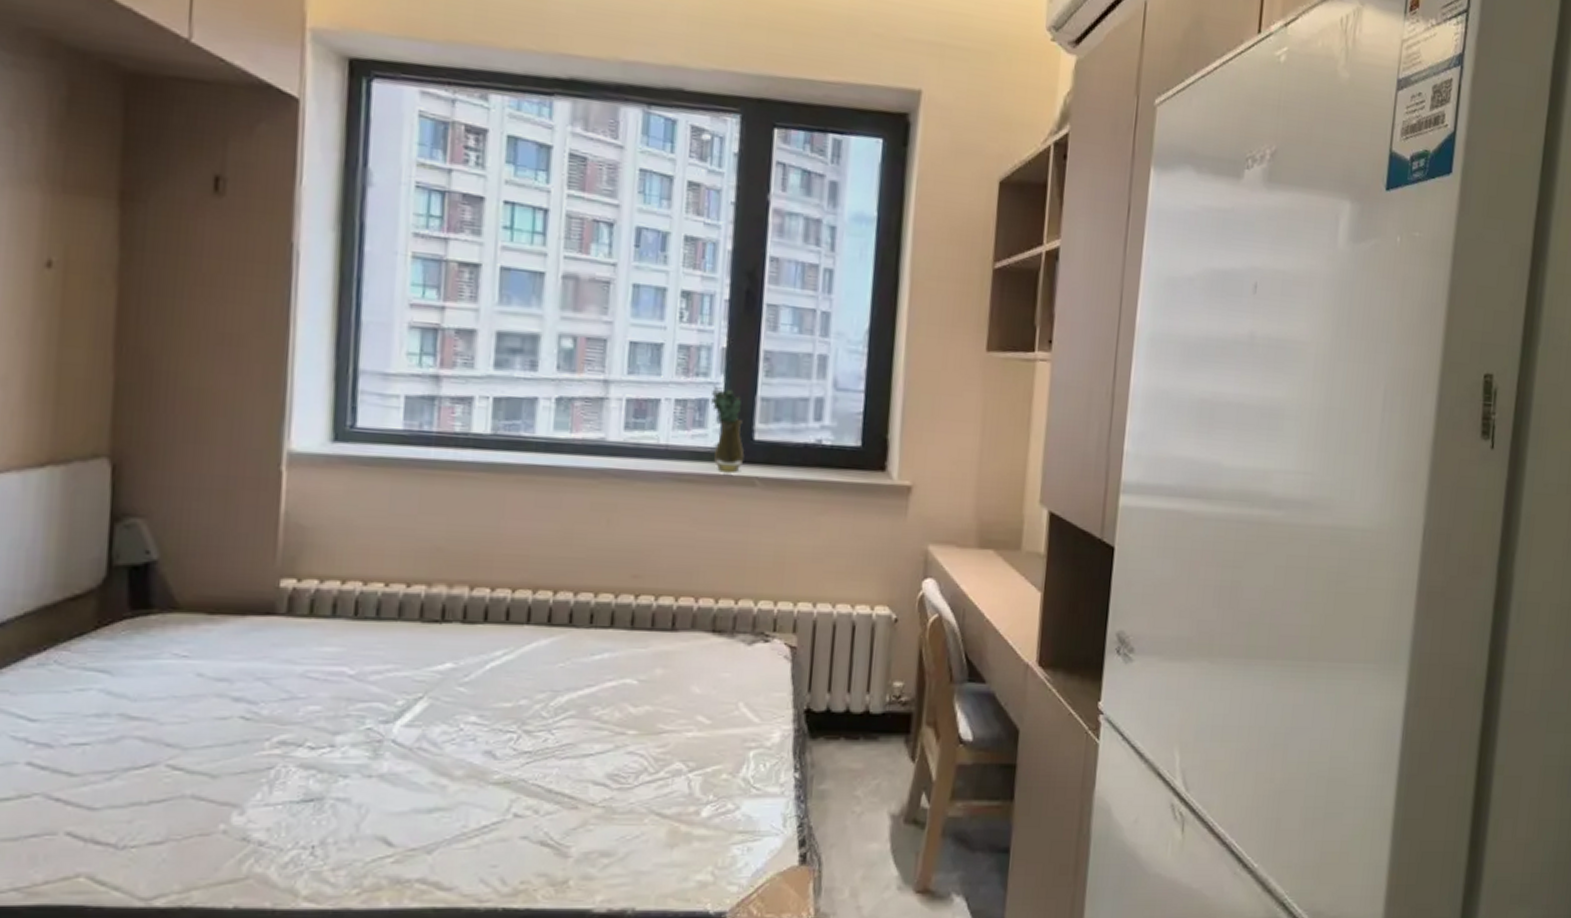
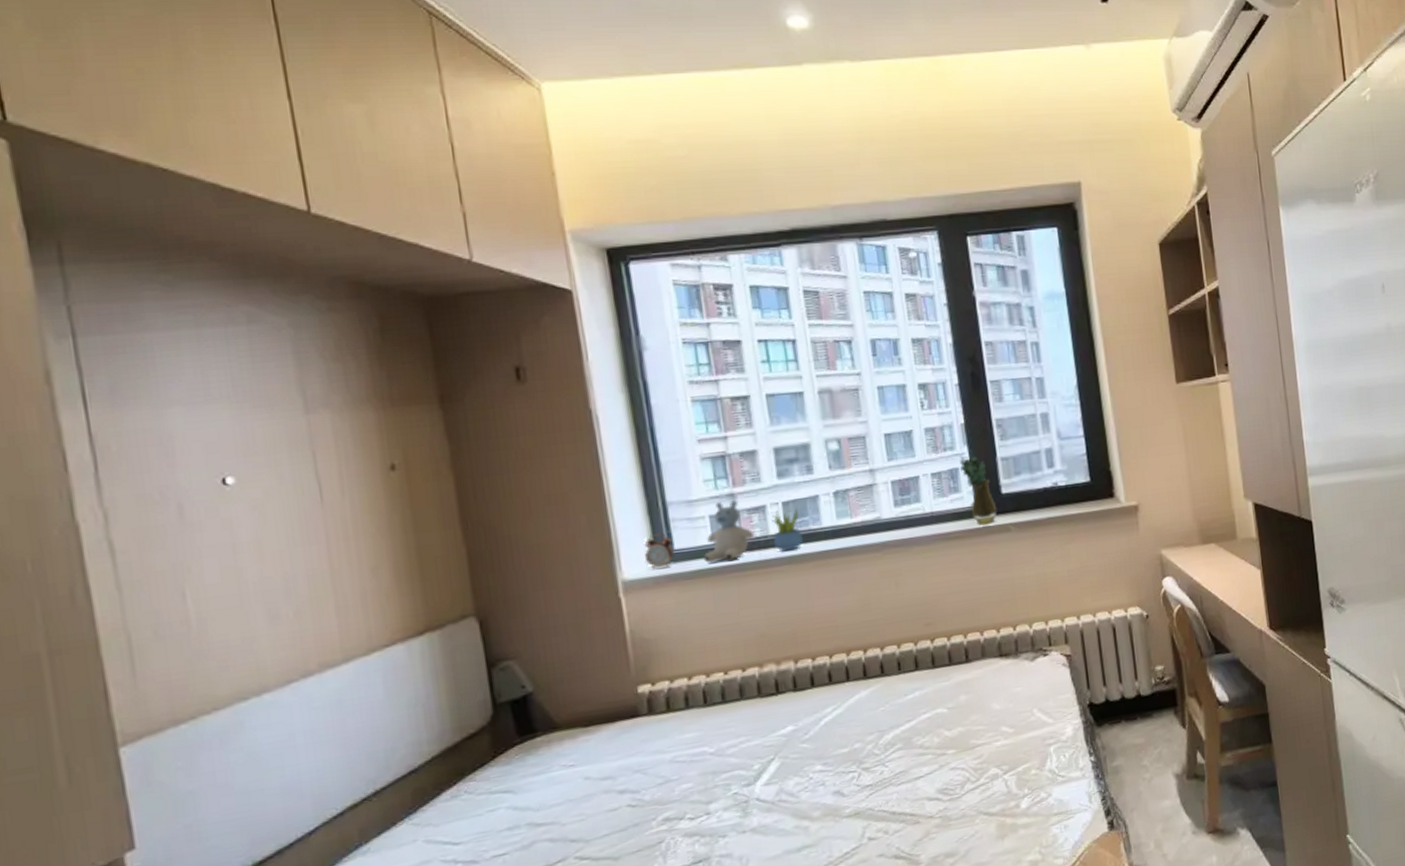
alarm clock: none [321,404,356,446] -> present [644,533,674,569]
stuffed bear: none [388,382,453,455] -> present [703,500,754,563]
succulent plant: none [473,406,511,457] -> present [771,507,804,552]

